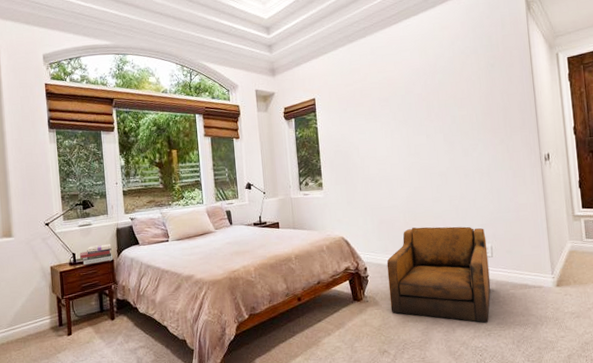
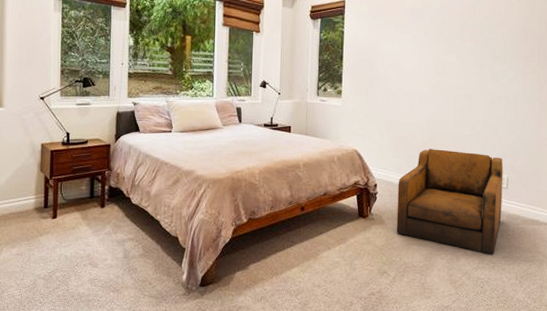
books: present [80,243,114,266] -> none [74,126,110,147]

